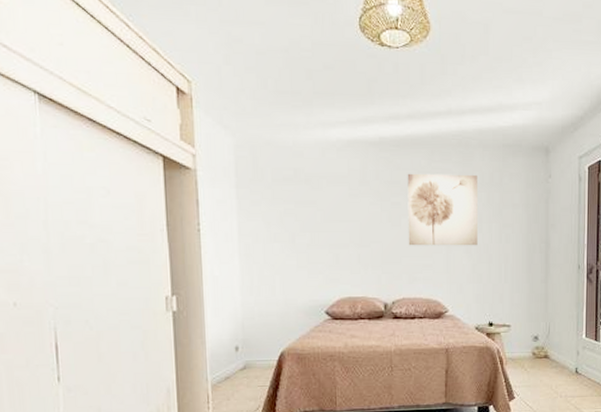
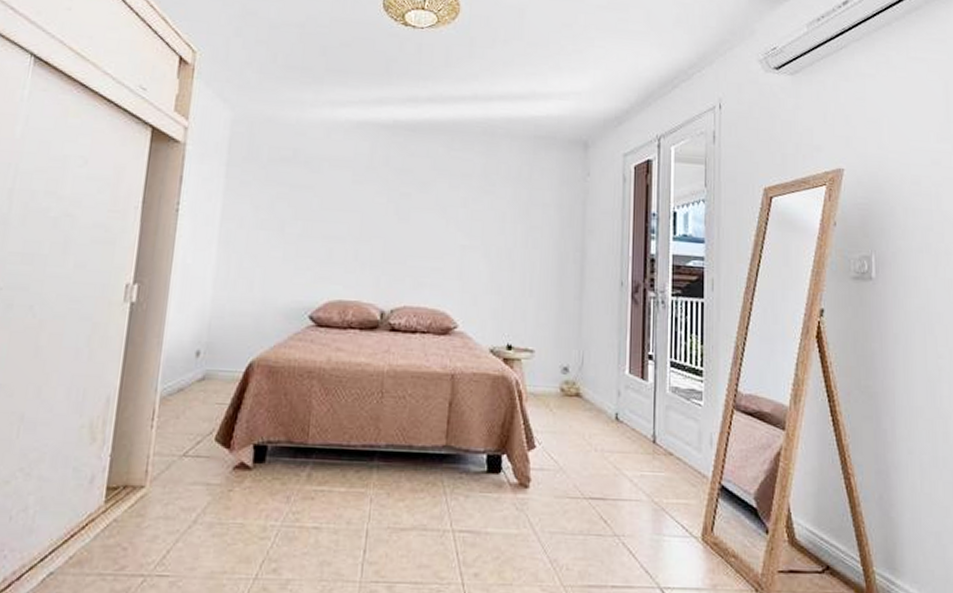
wall art: present [407,173,478,246] -> none [416,161,503,250]

